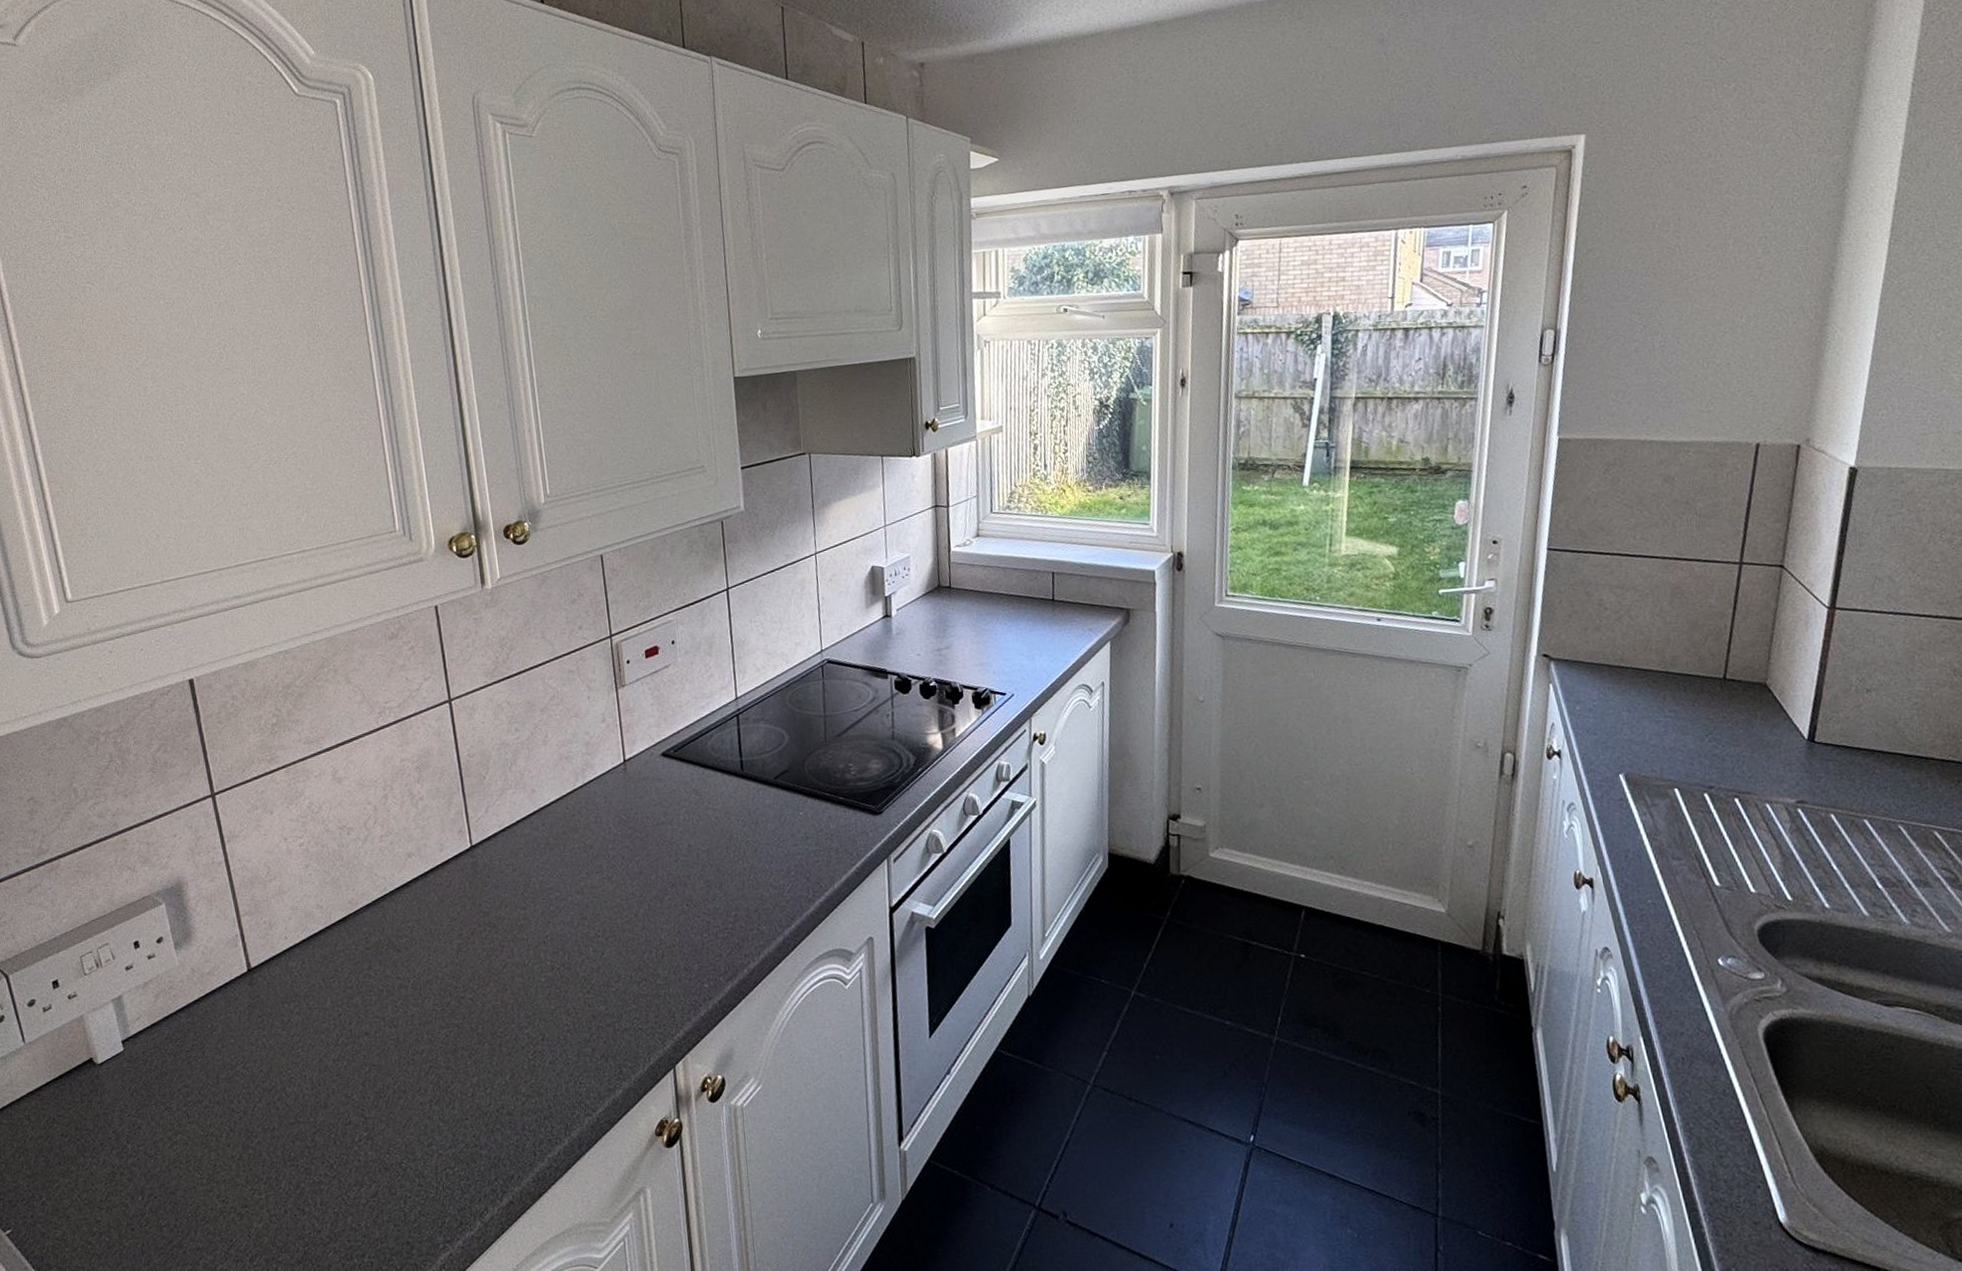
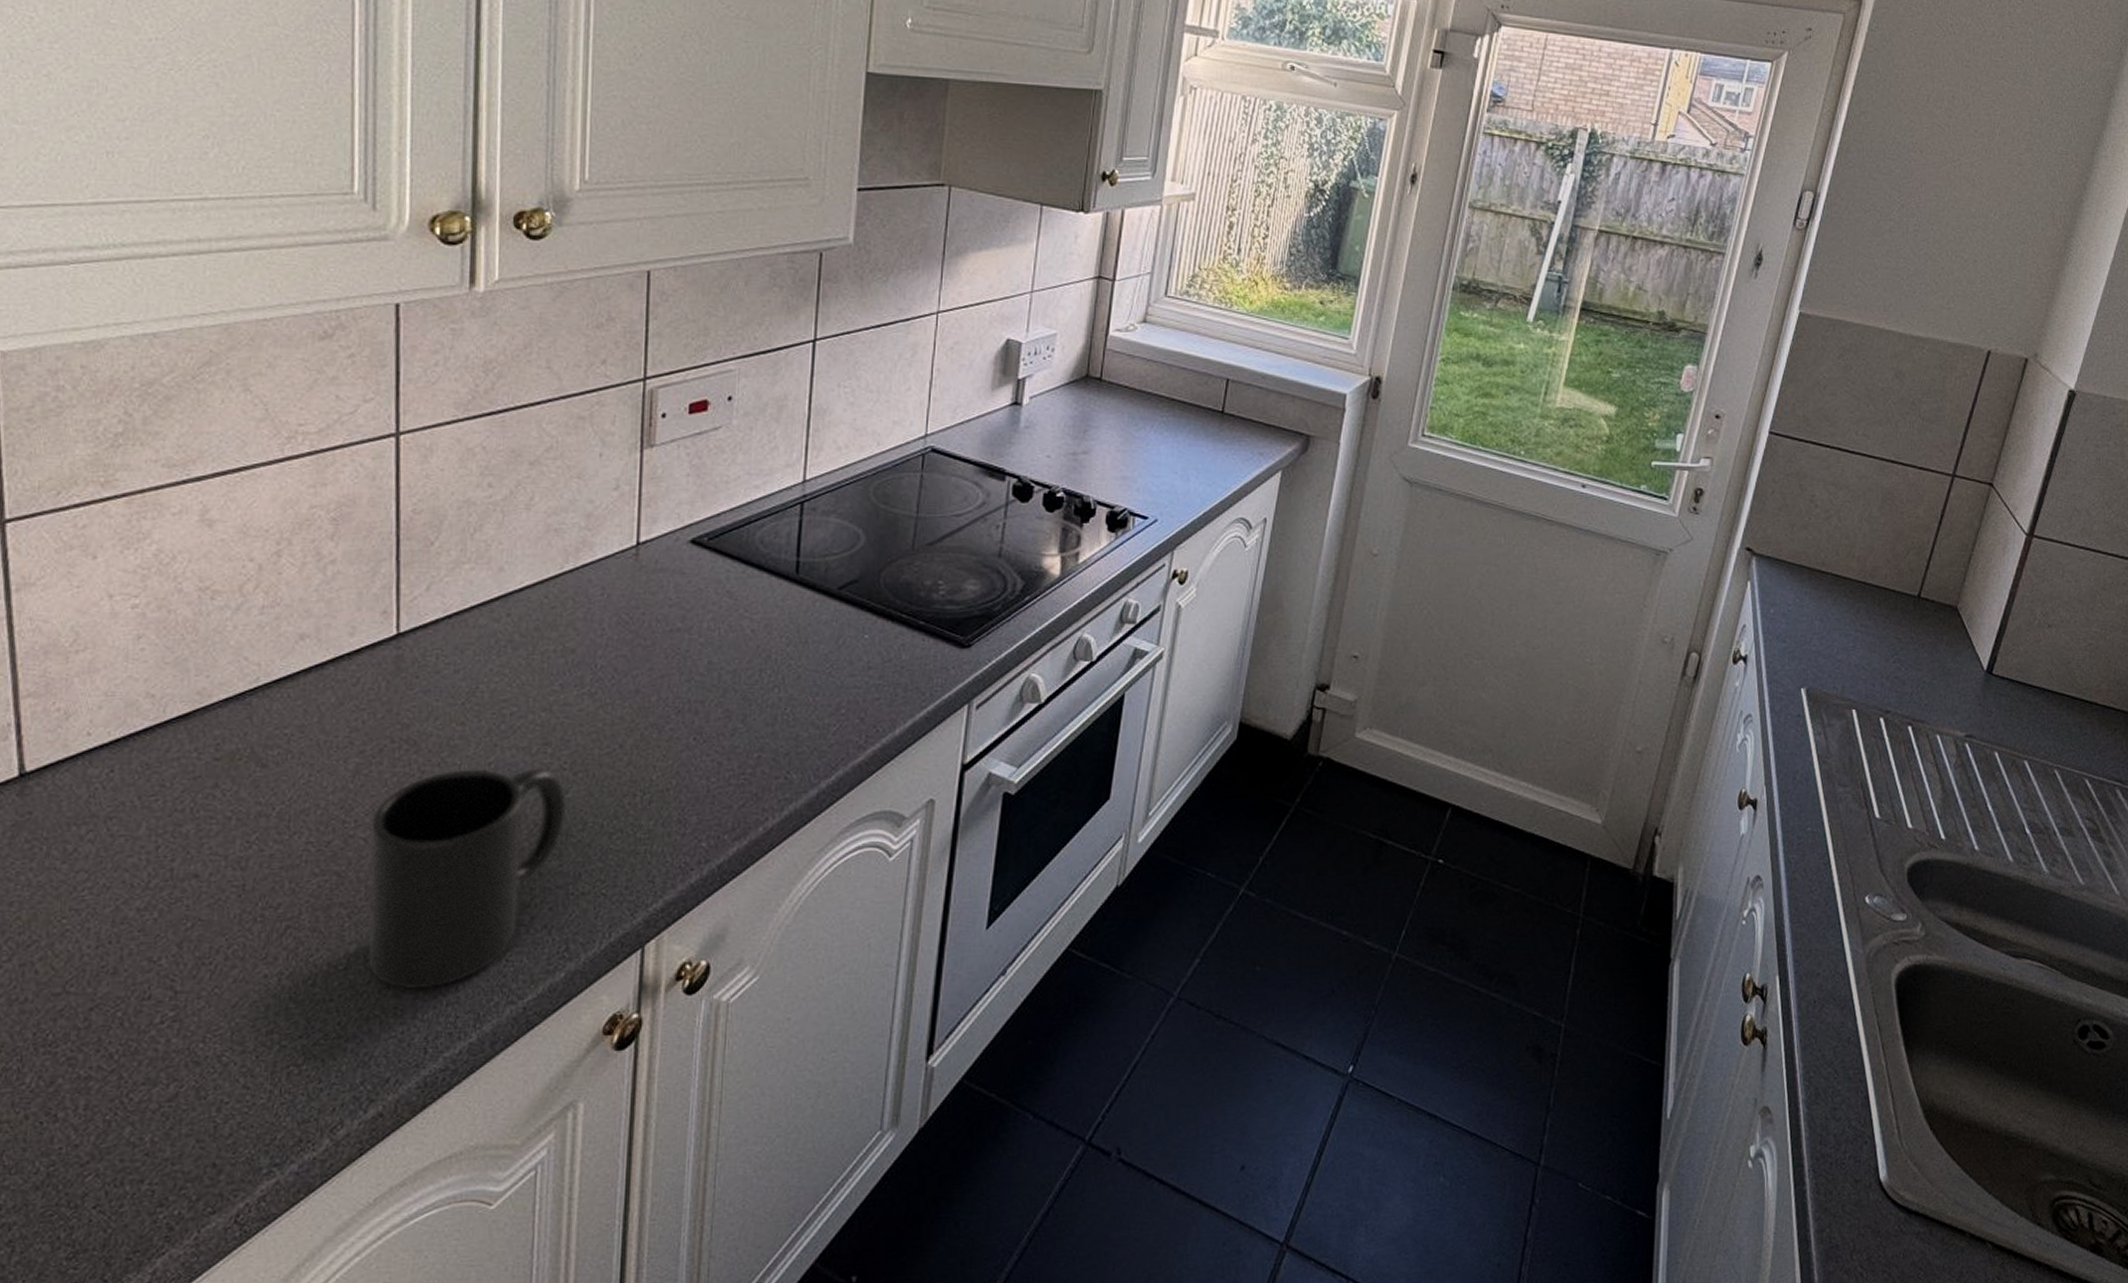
mug: none [474,937,605,1109] -> present [368,768,567,990]

